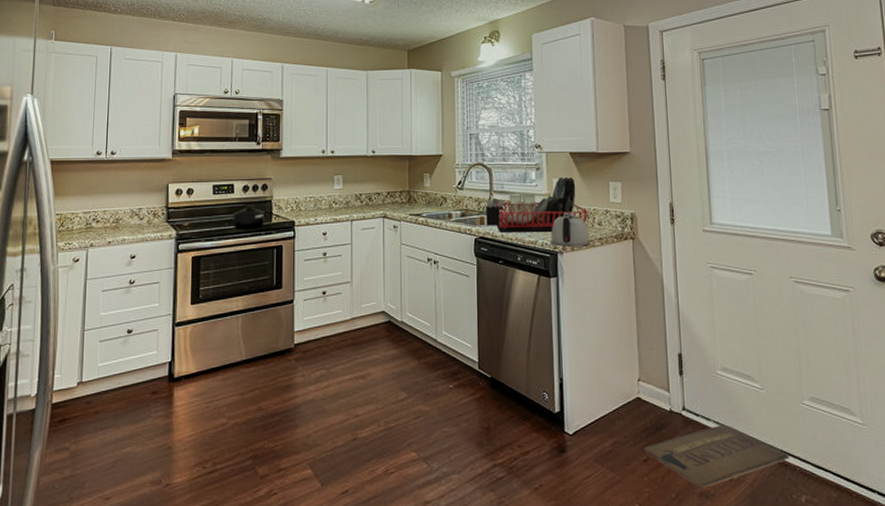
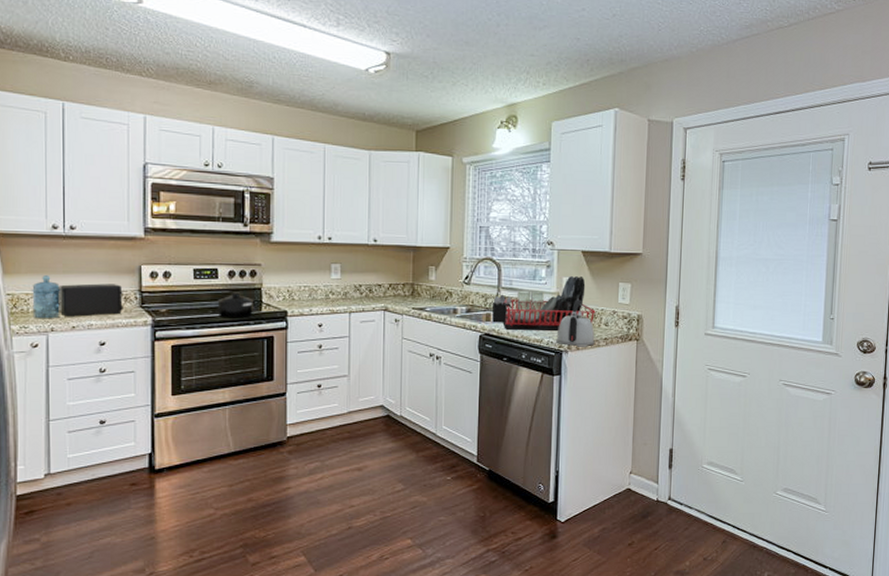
canister: none [76,196,101,236] -> present [31,275,61,319]
toaster: none [98,201,152,234] -> present [58,283,123,318]
doormat: present [644,424,790,488] -> none [630,512,759,567]

